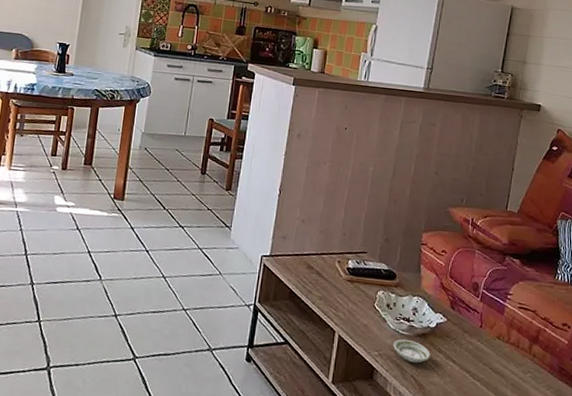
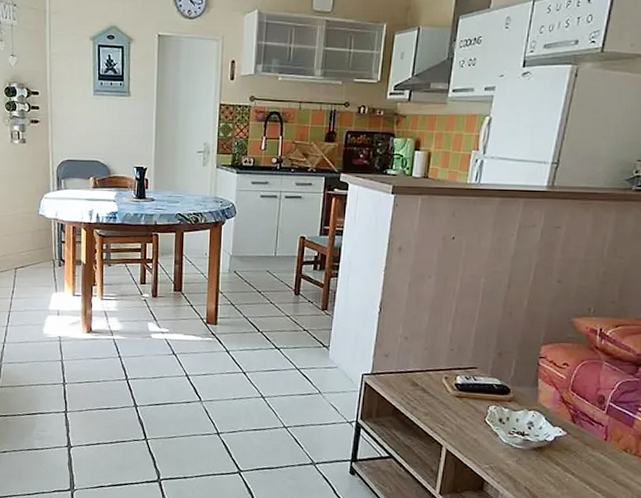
saucer: present [392,338,430,363] -> none [505,452,547,476]

